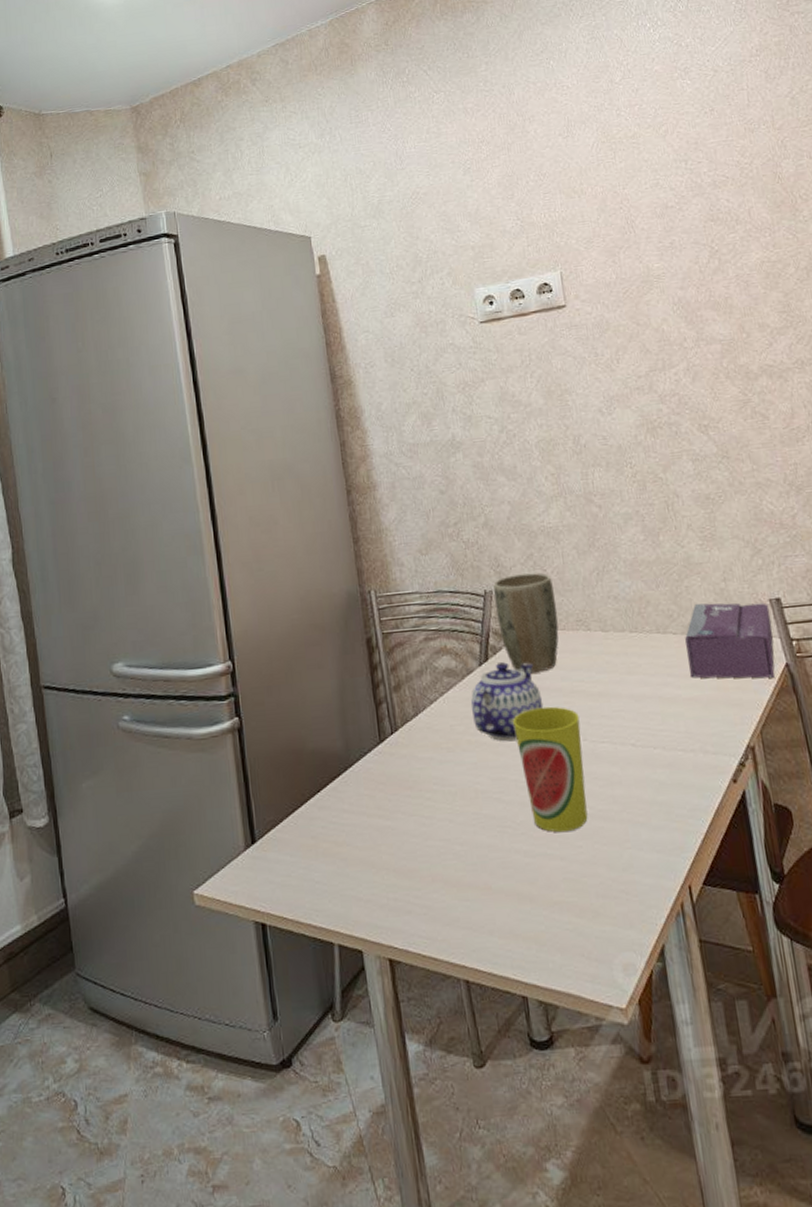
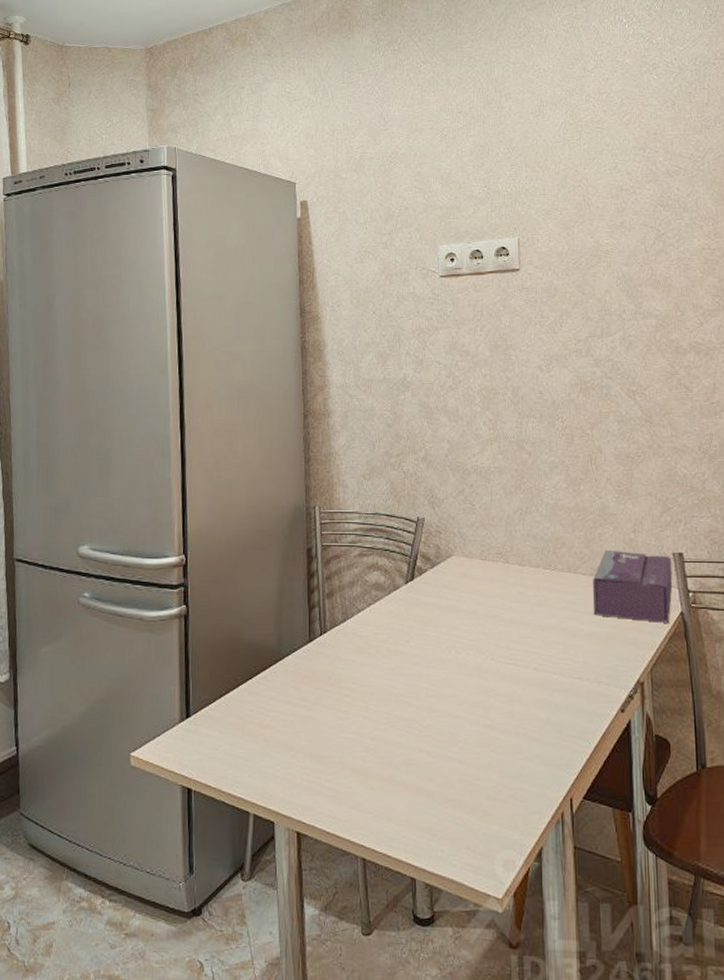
teapot: present [471,662,544,742] -> none [395,583,459,654]
plant pot: present [493,572,559,673] -> none [425,506,481,596]
cup: present [513,706,588,833] -> none [430,626,490,739]

